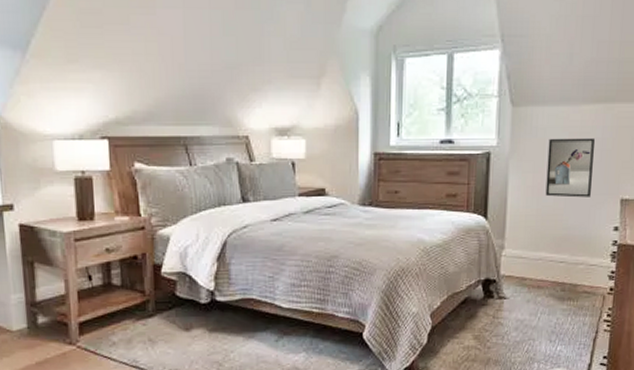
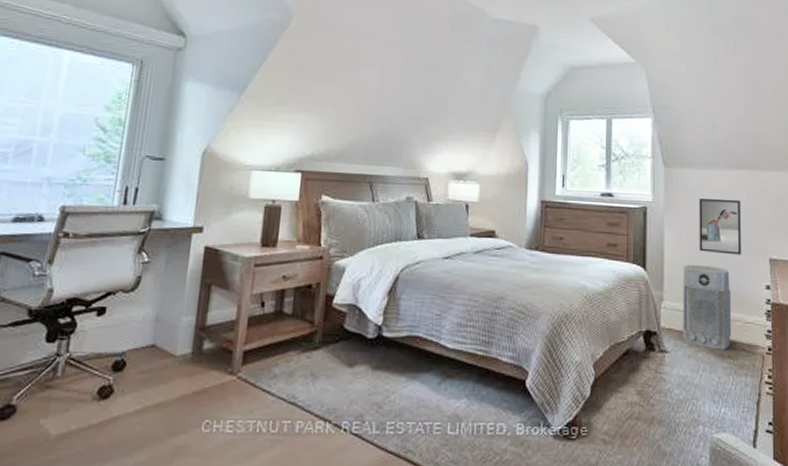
air purifier: none [522,210,577,293] -> present [682,264,732,350]

